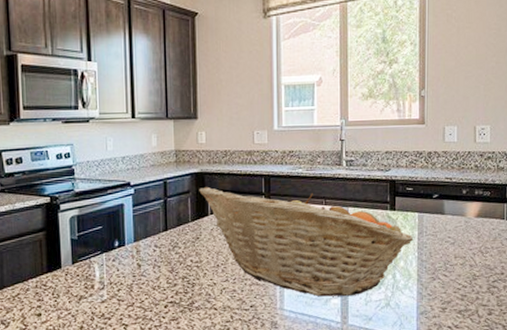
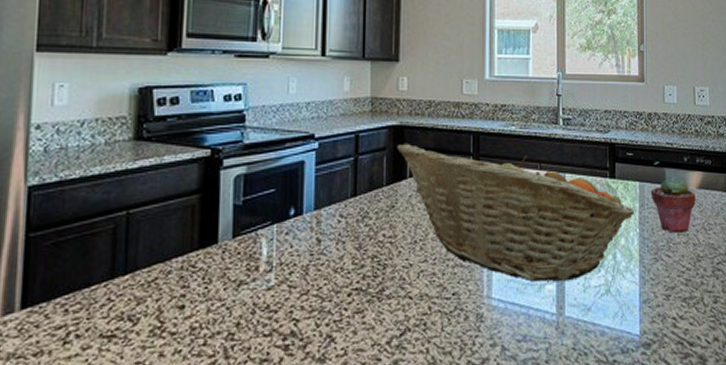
potted succulent: none [429,207,473,256] -> present [650,176,696,233]

